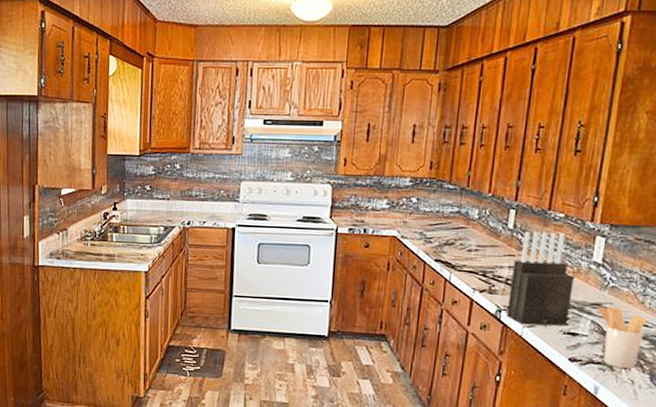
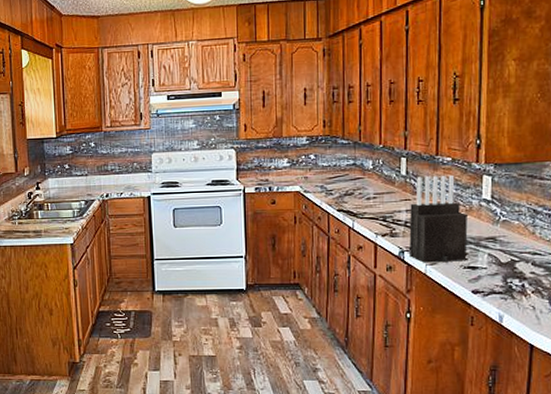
utensil holder: present [597,306,646,369] -> none [493,239,539,295]

